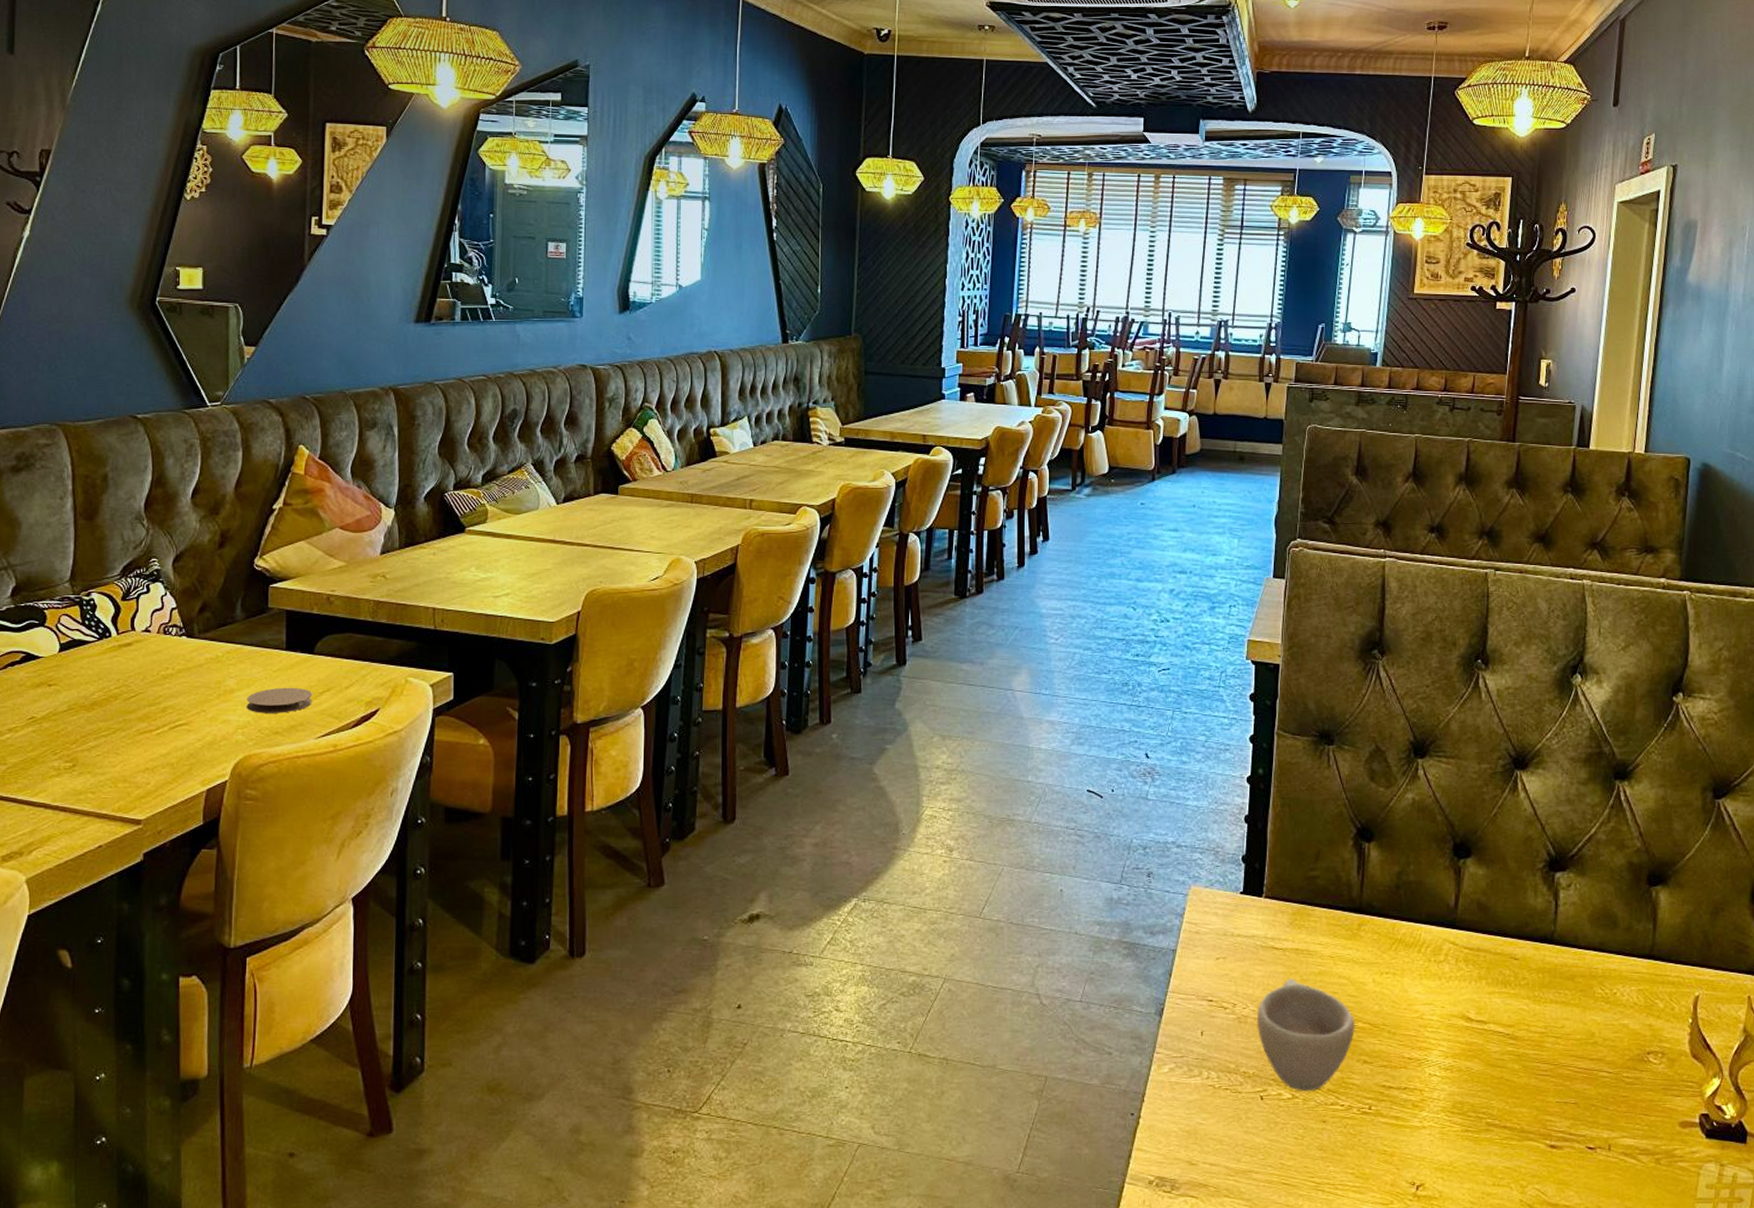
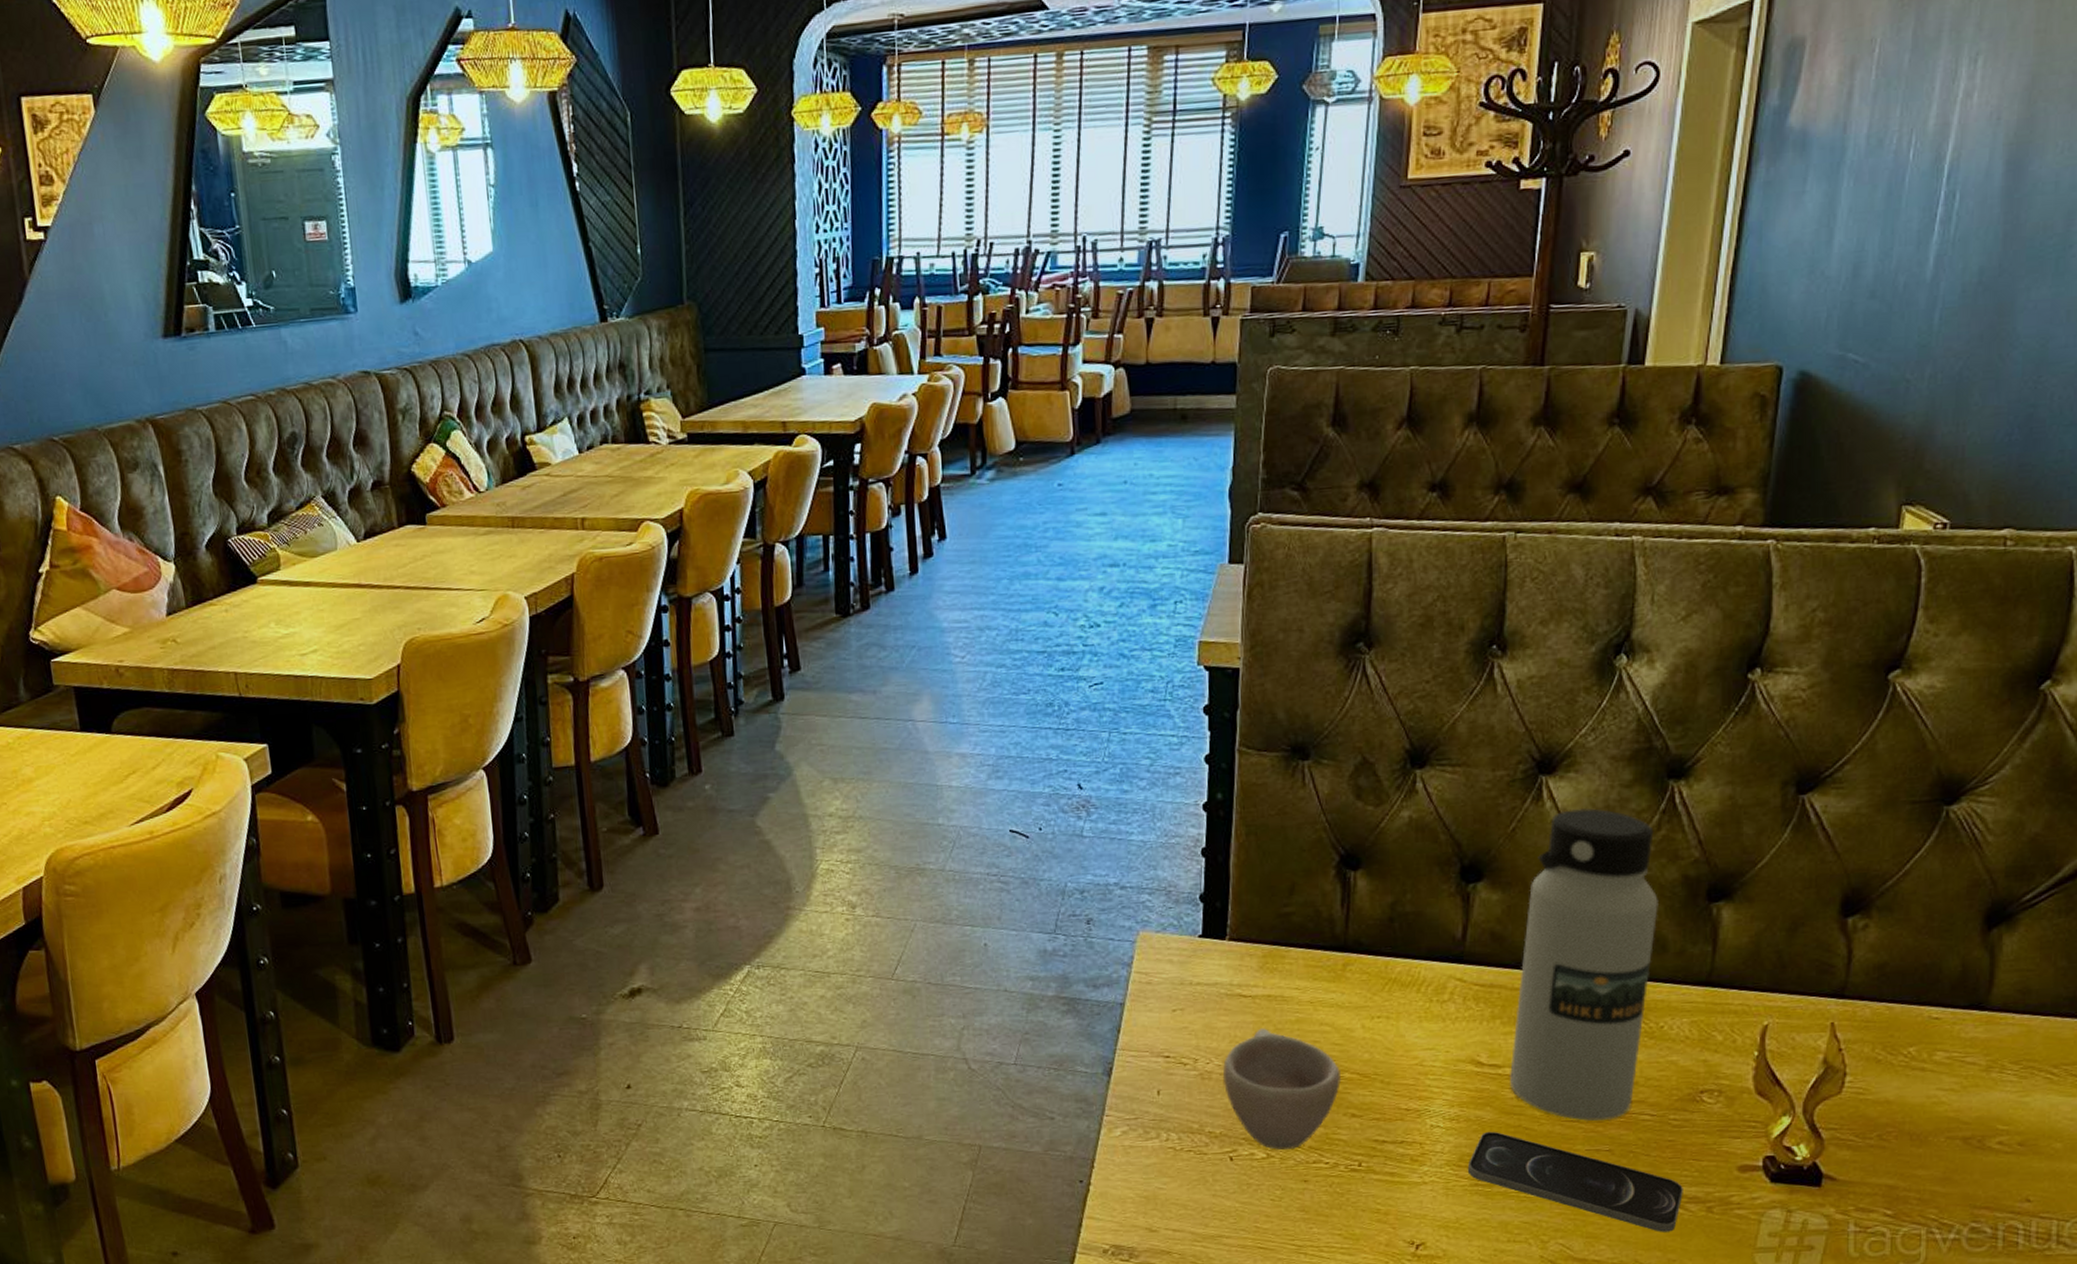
coaster: present [246,687,313,713] -> none [47,771,120,803]
smartphone: none [1459,1081,1636,1181] -> present [1467,1131,1683,1232]
water bottle: none [1494,800,1610,1075] -> present [1510,808,1658,1121]

